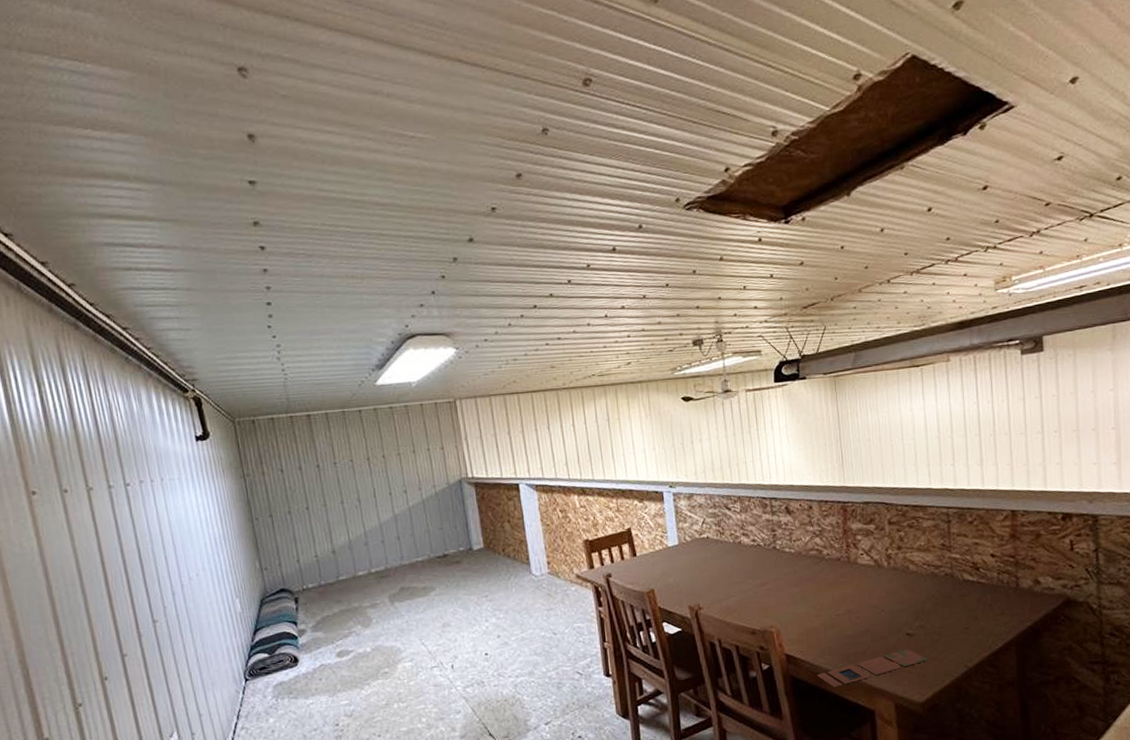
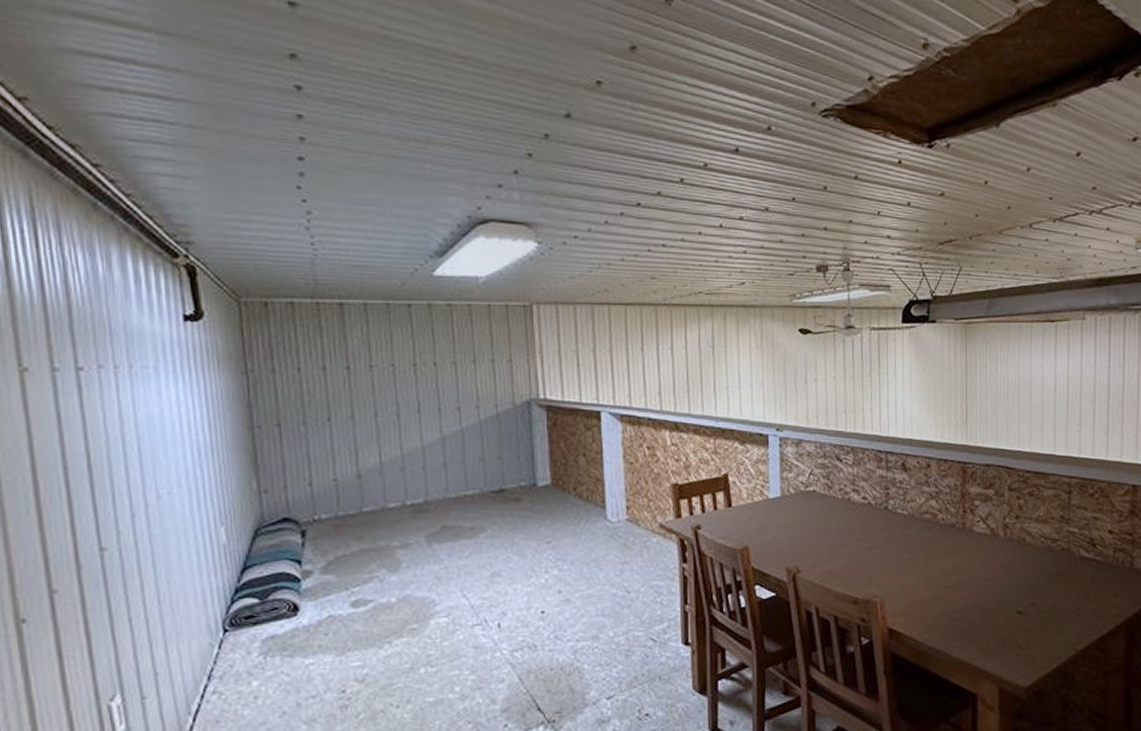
papers: present [816,649,930,688] -> none [919,628,1038,668]

